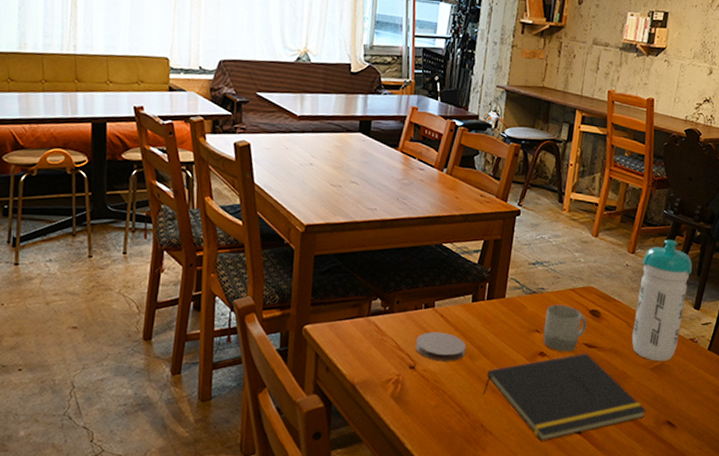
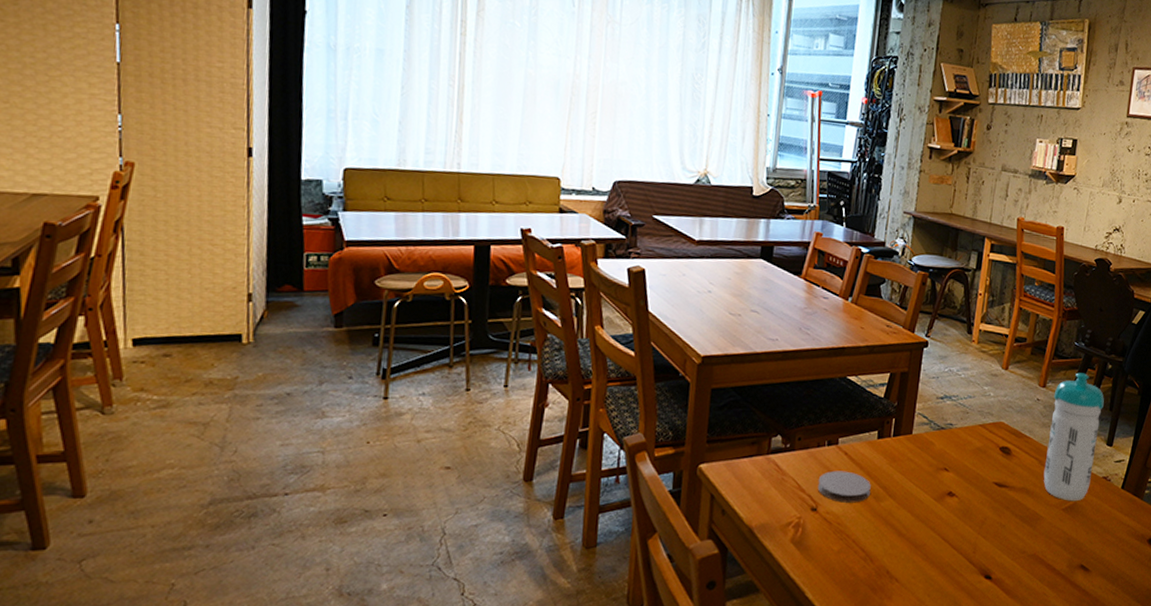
notepad: present [482,353,647,442] -> none [888,493,1060,589]
cup: present [543,304,587,352] -> none [951,441,997,492]

